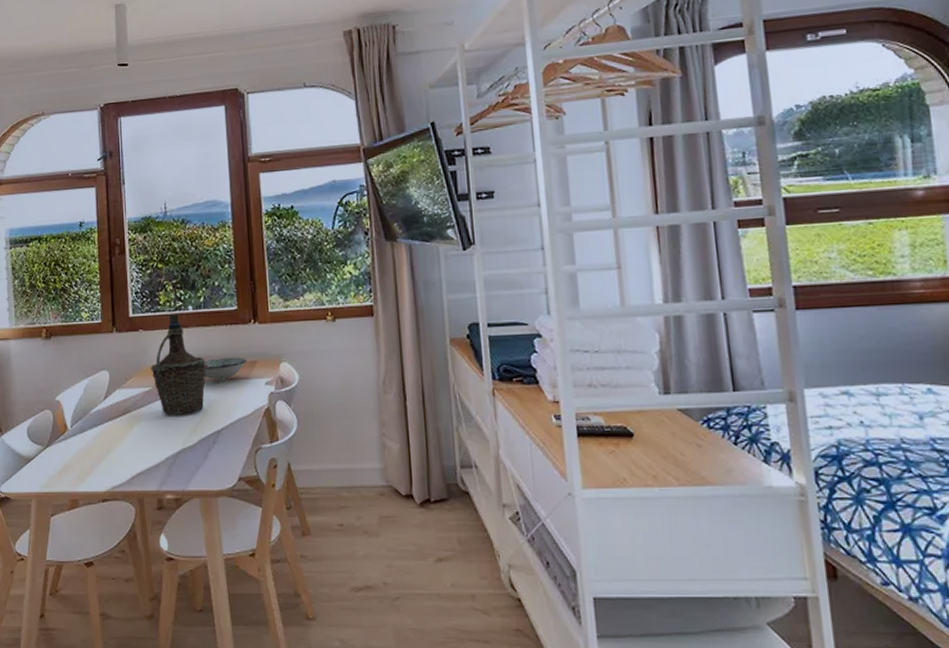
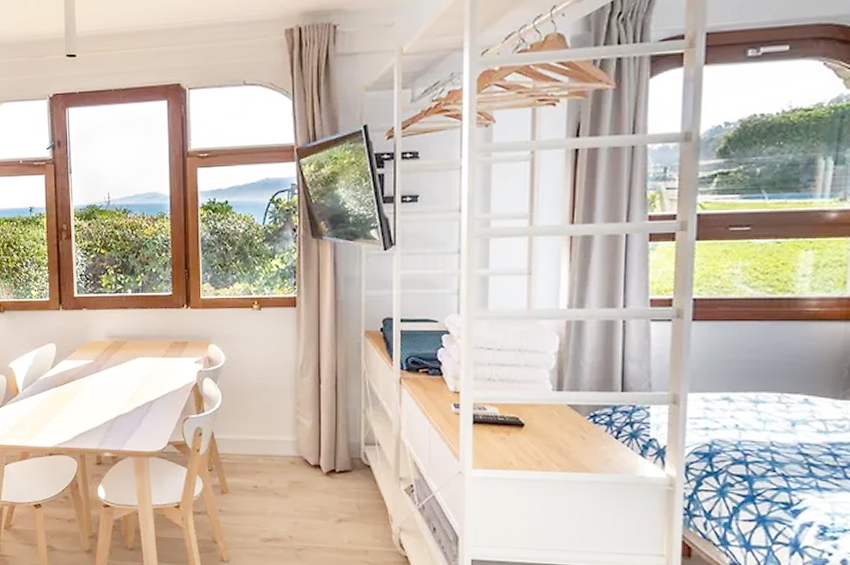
bottle: present [151,312,207,415] -> none [93,295,142,385]
bowl: present [203,357,247,382] -> none [140,337,179,359]

